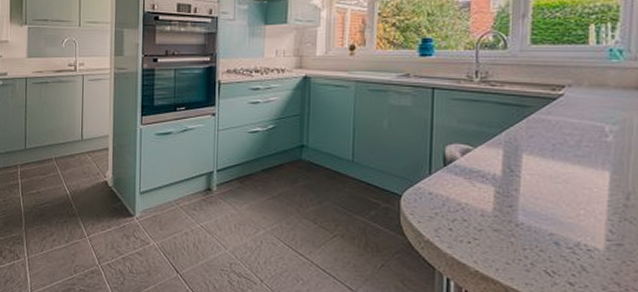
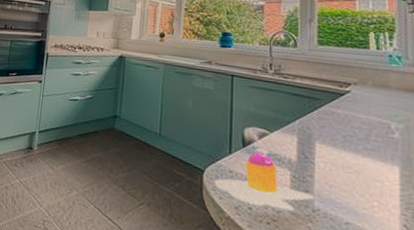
mug: none [412,166,518,228] -> present [214,148,314,211]

